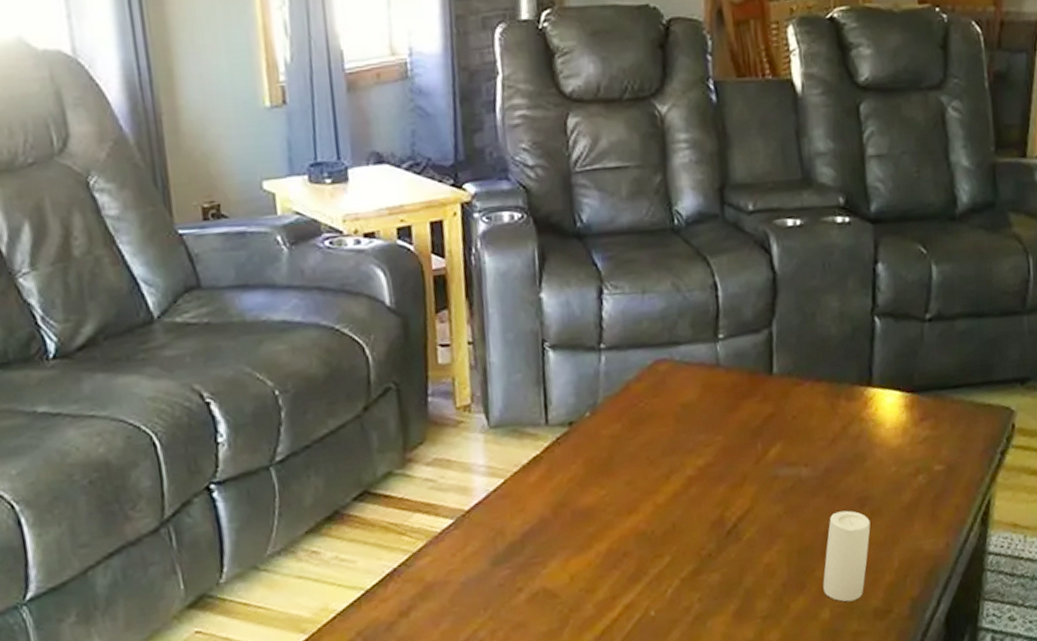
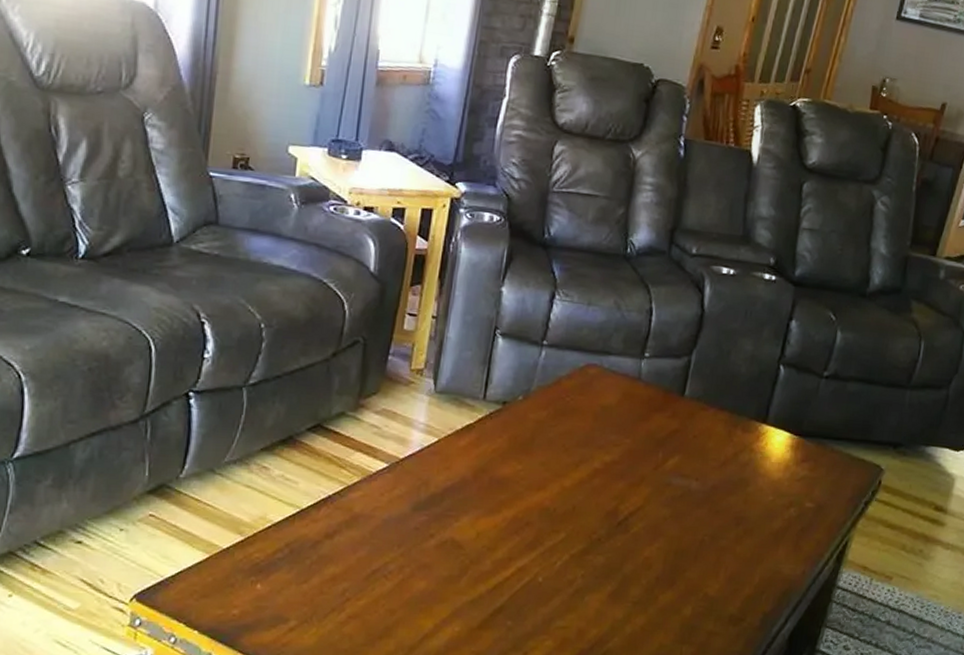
candle: present [823,510,871,602] -> none [690,525,742,605]

